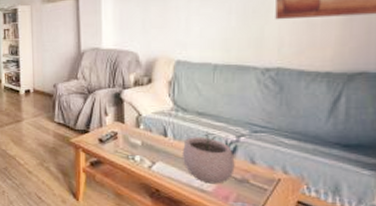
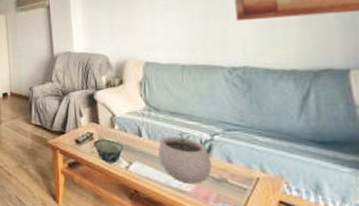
bowl: none [116,138,148,163] -> present [92,139,124,164]

